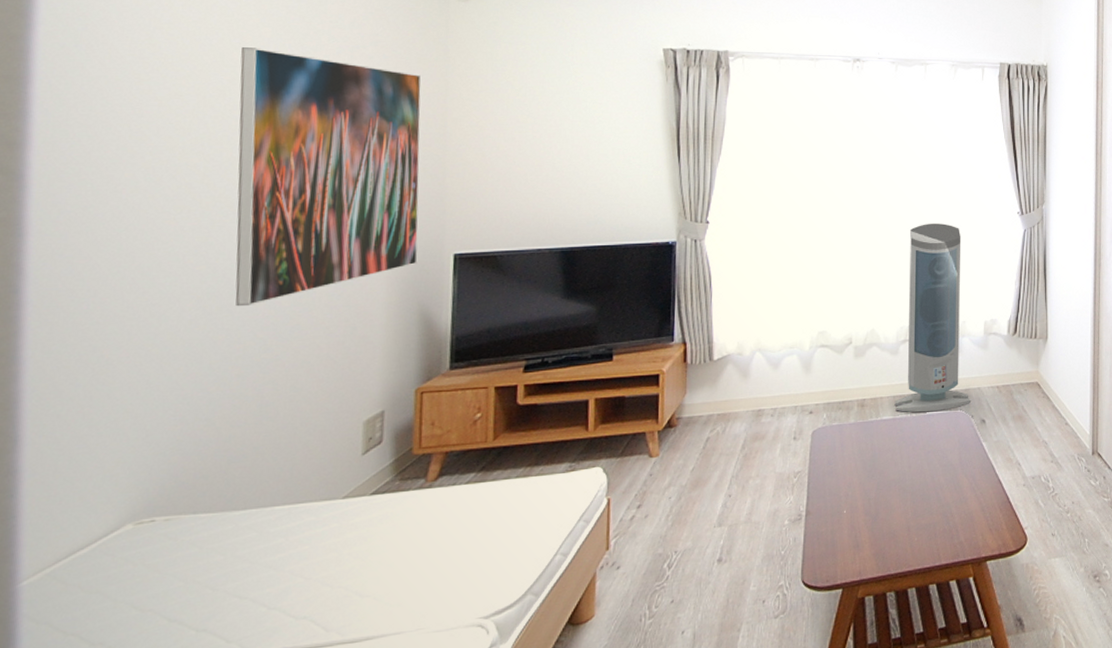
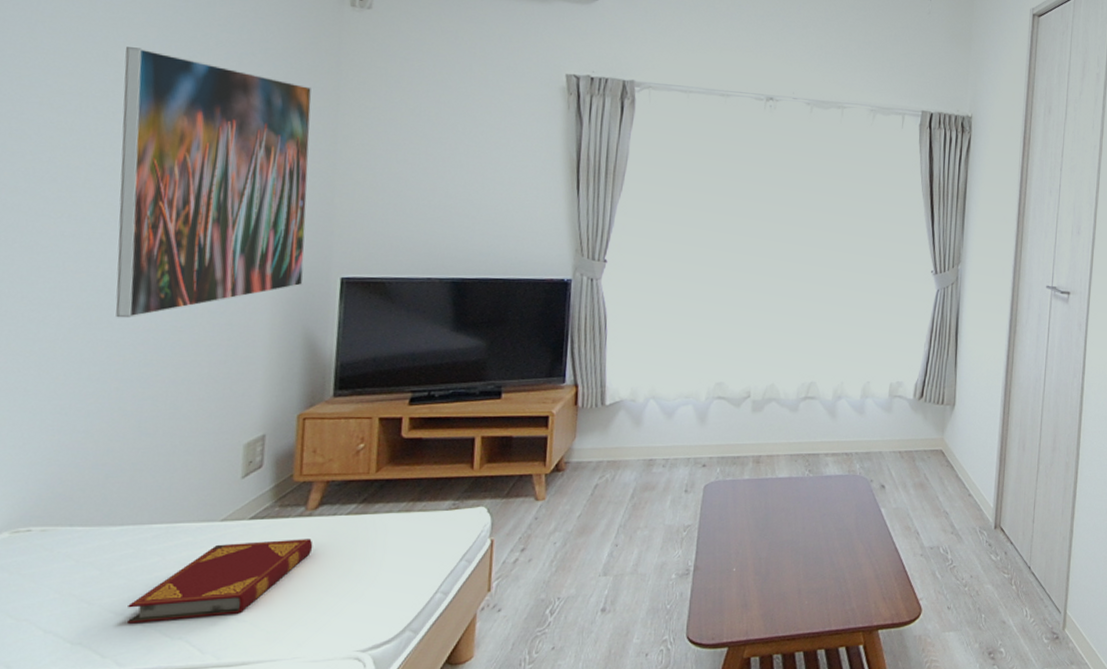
hardback book: none [251,510,434,607] -> present [126,539,313,624]
air purifier: present [894,224,970,413] -> none [791,277,871,474]

